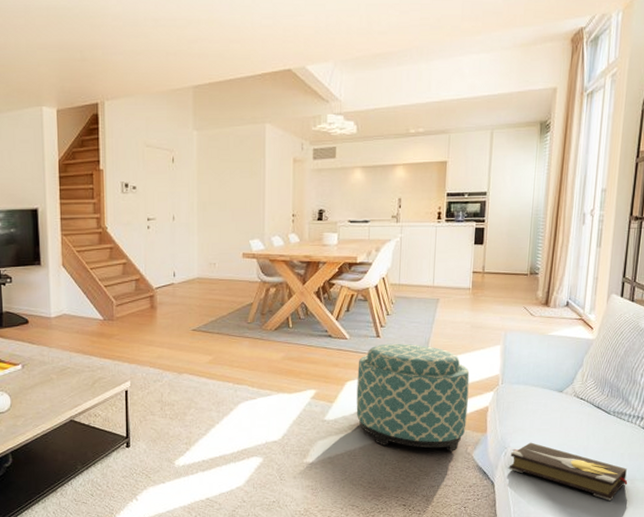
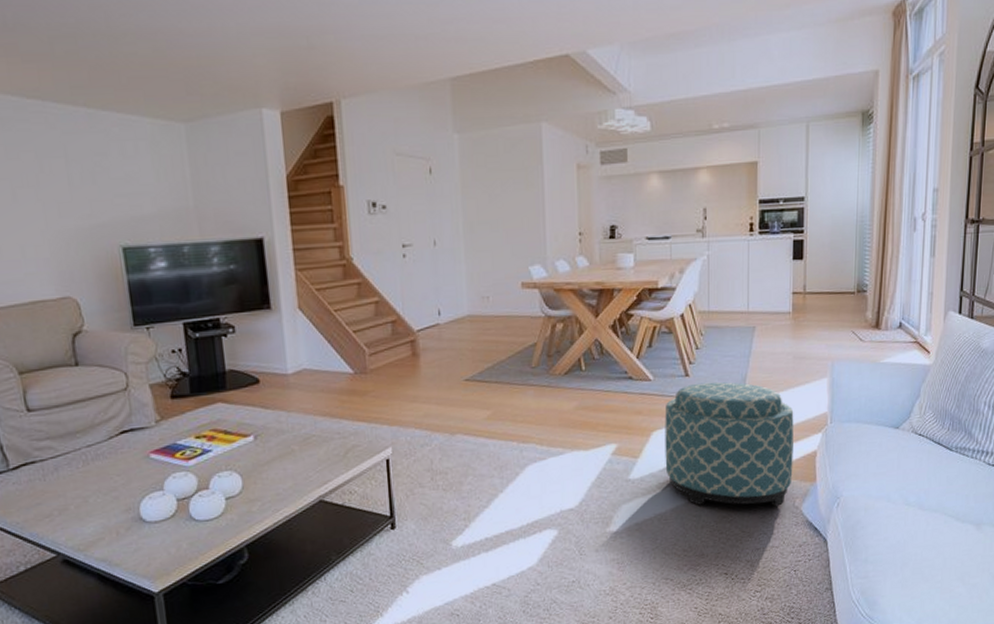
hardback book: present [510,442,628,501] -> none [843,489,974,551]

